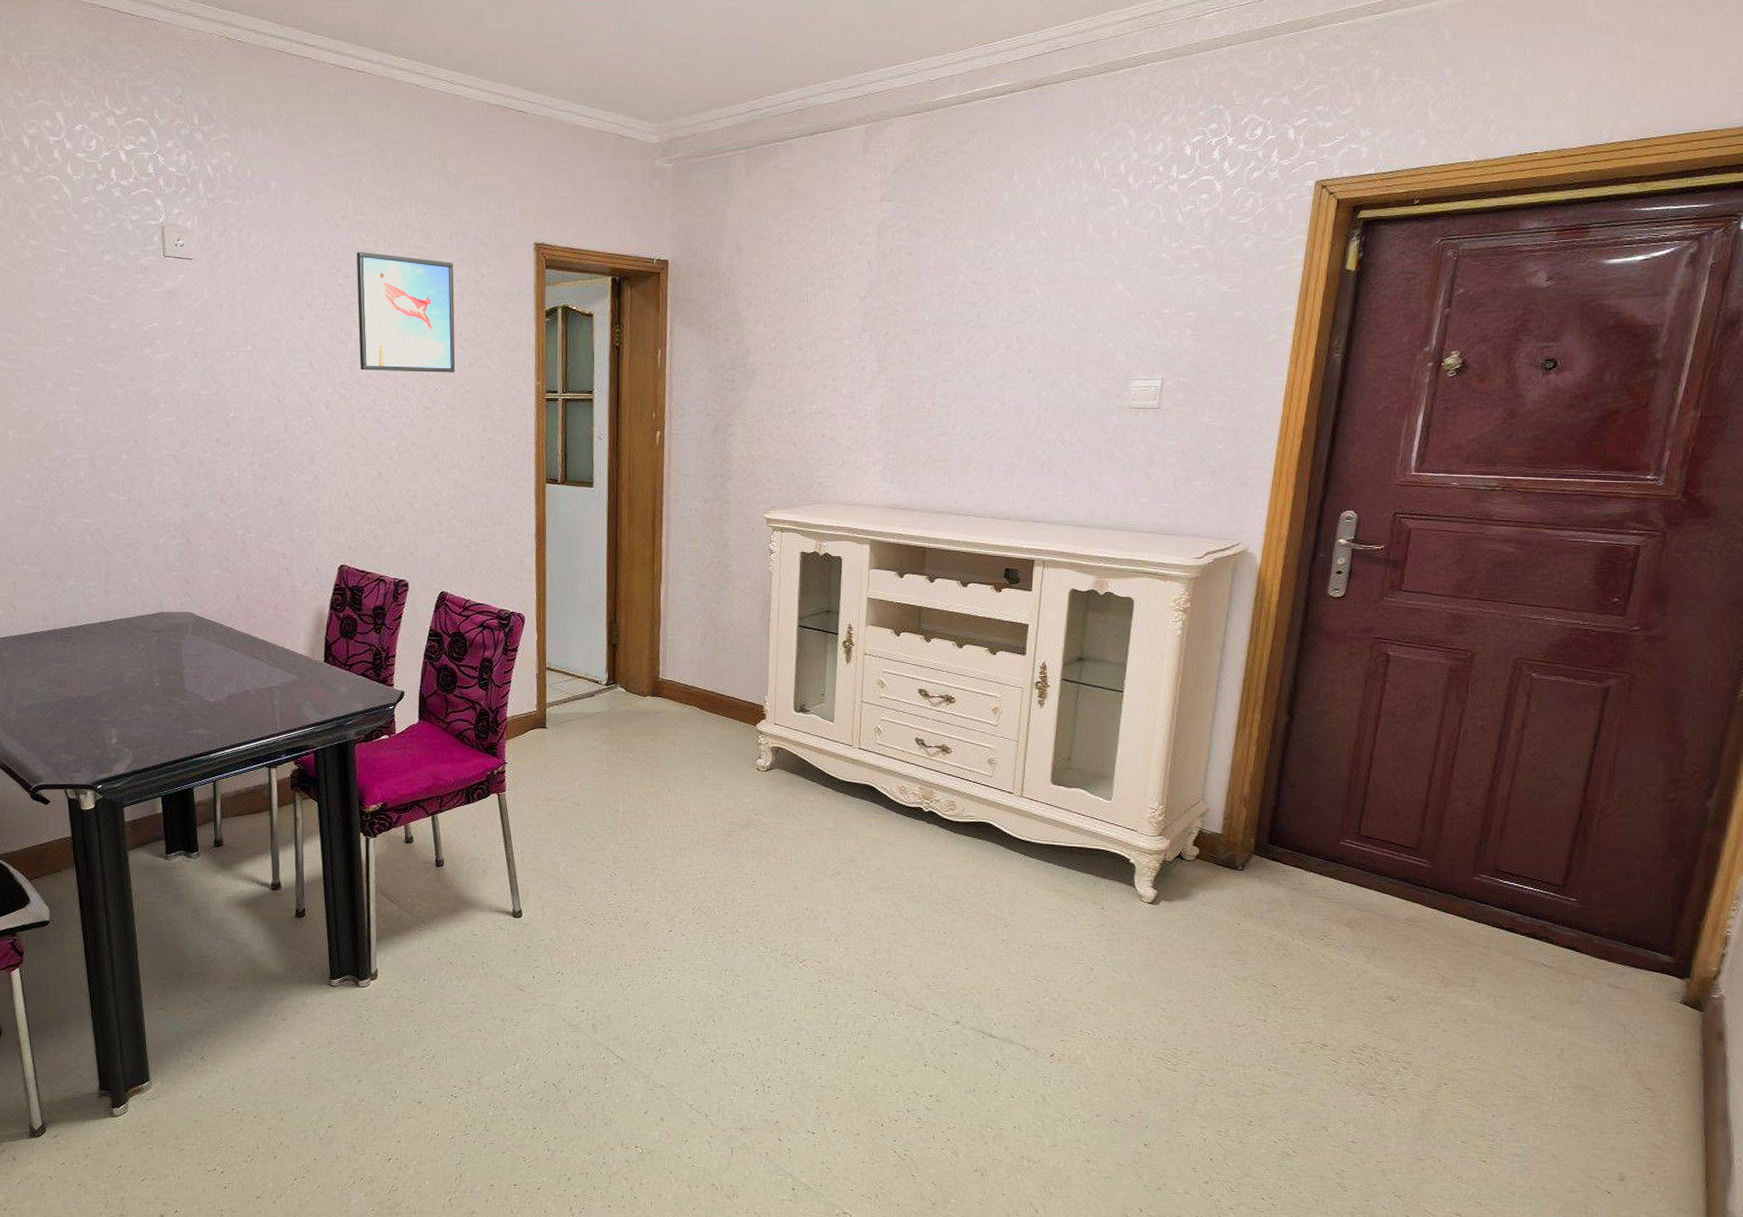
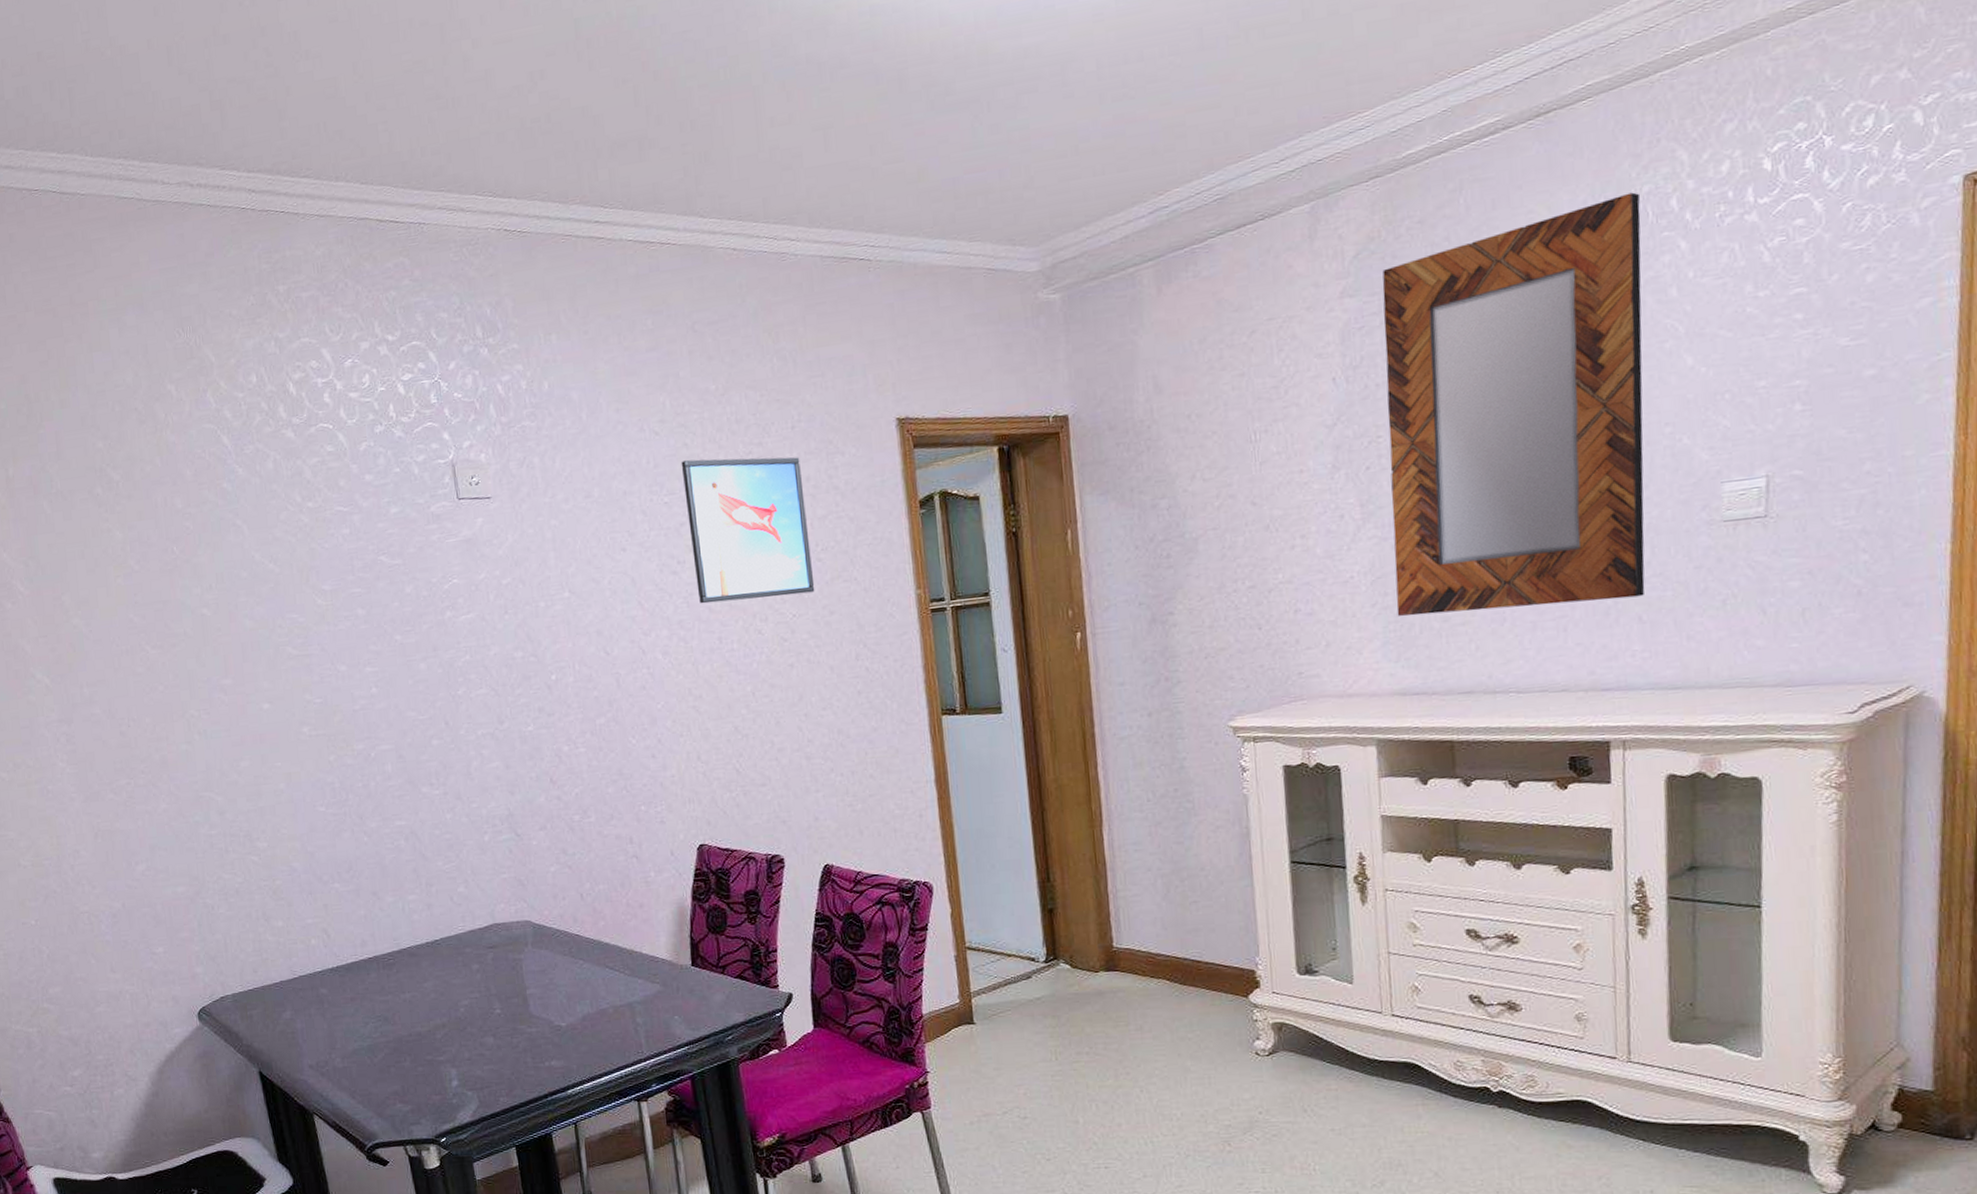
home mirror: none [895,155,1100,456] -> present [1382,192,1645,617]

